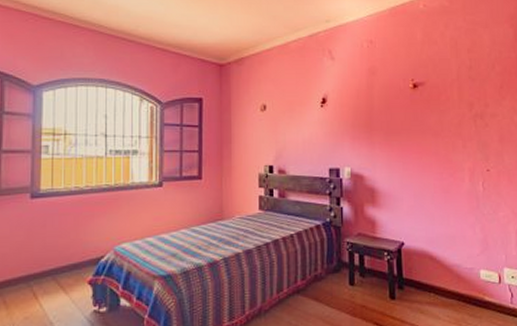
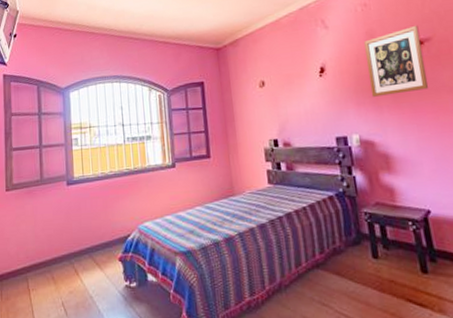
wall art: none [366,68,417,133] -> present [364,25,429,97]

